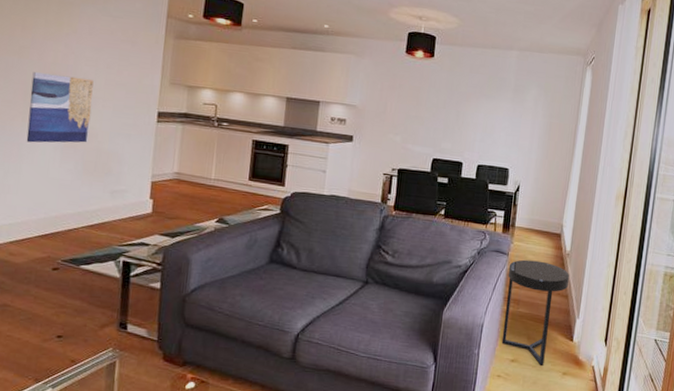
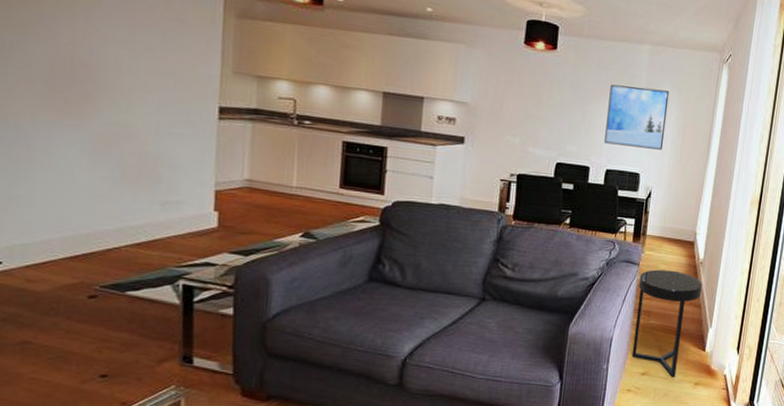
wall art: present [26,72,94,143] -> none [39,54,130,144]
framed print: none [476,87,537,147] -> present [604,84,670,150]

